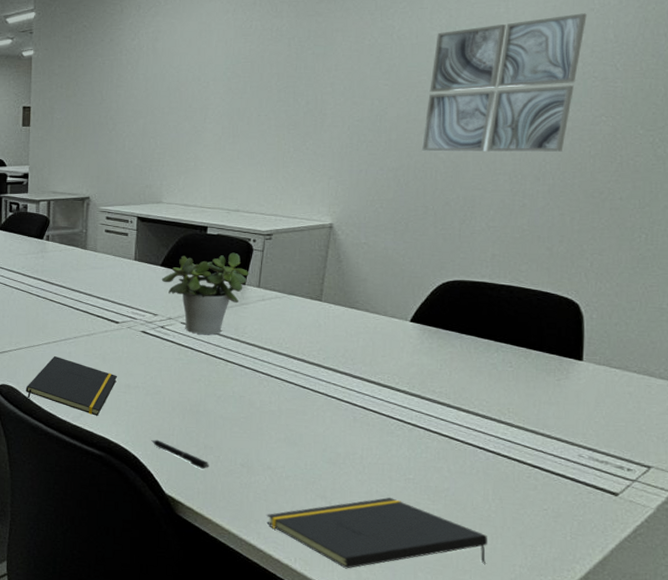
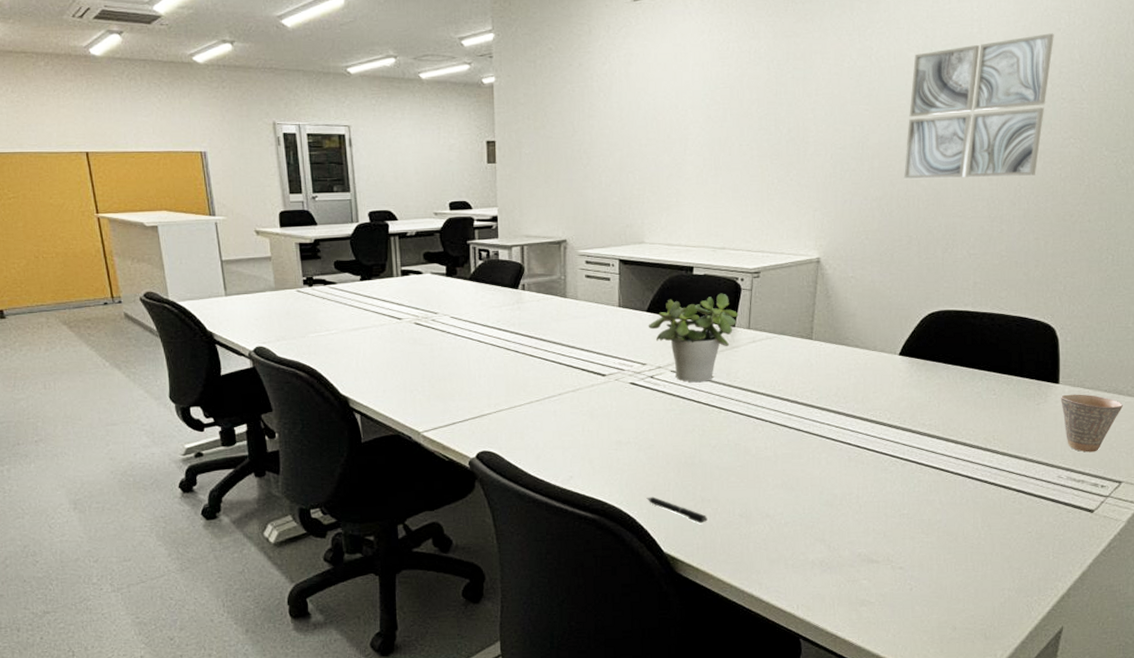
notepad: present [25,355,118,416] -> none [509,415,608,477]
notepad: present [266,497,487,569] -> none [768,534,978,611]
cup: none [584,372,654,434] -> present [1061,394,1123,453]

